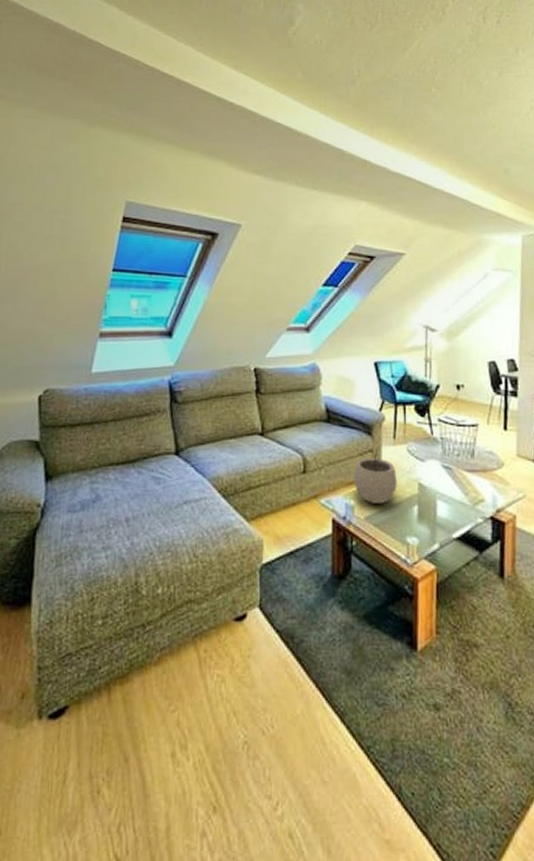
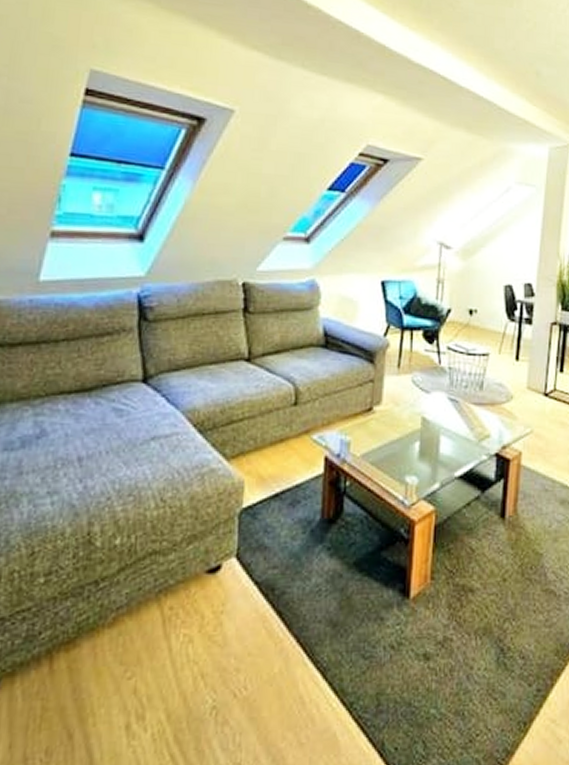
plant pot: present [353,449,397,503] -> none [350,379,399,439]

